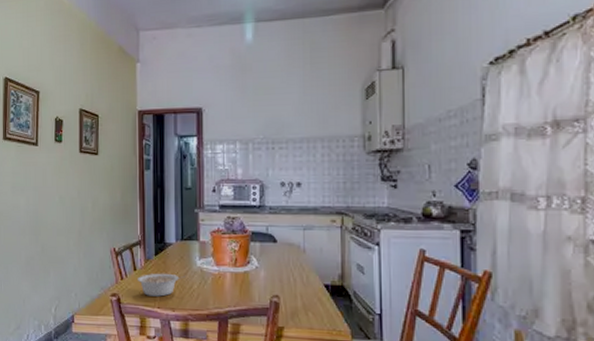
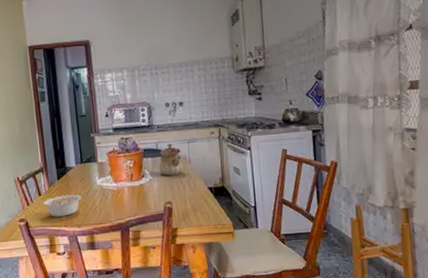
teapot: none [267,228,298,266] -> present [159,143,185,176]

